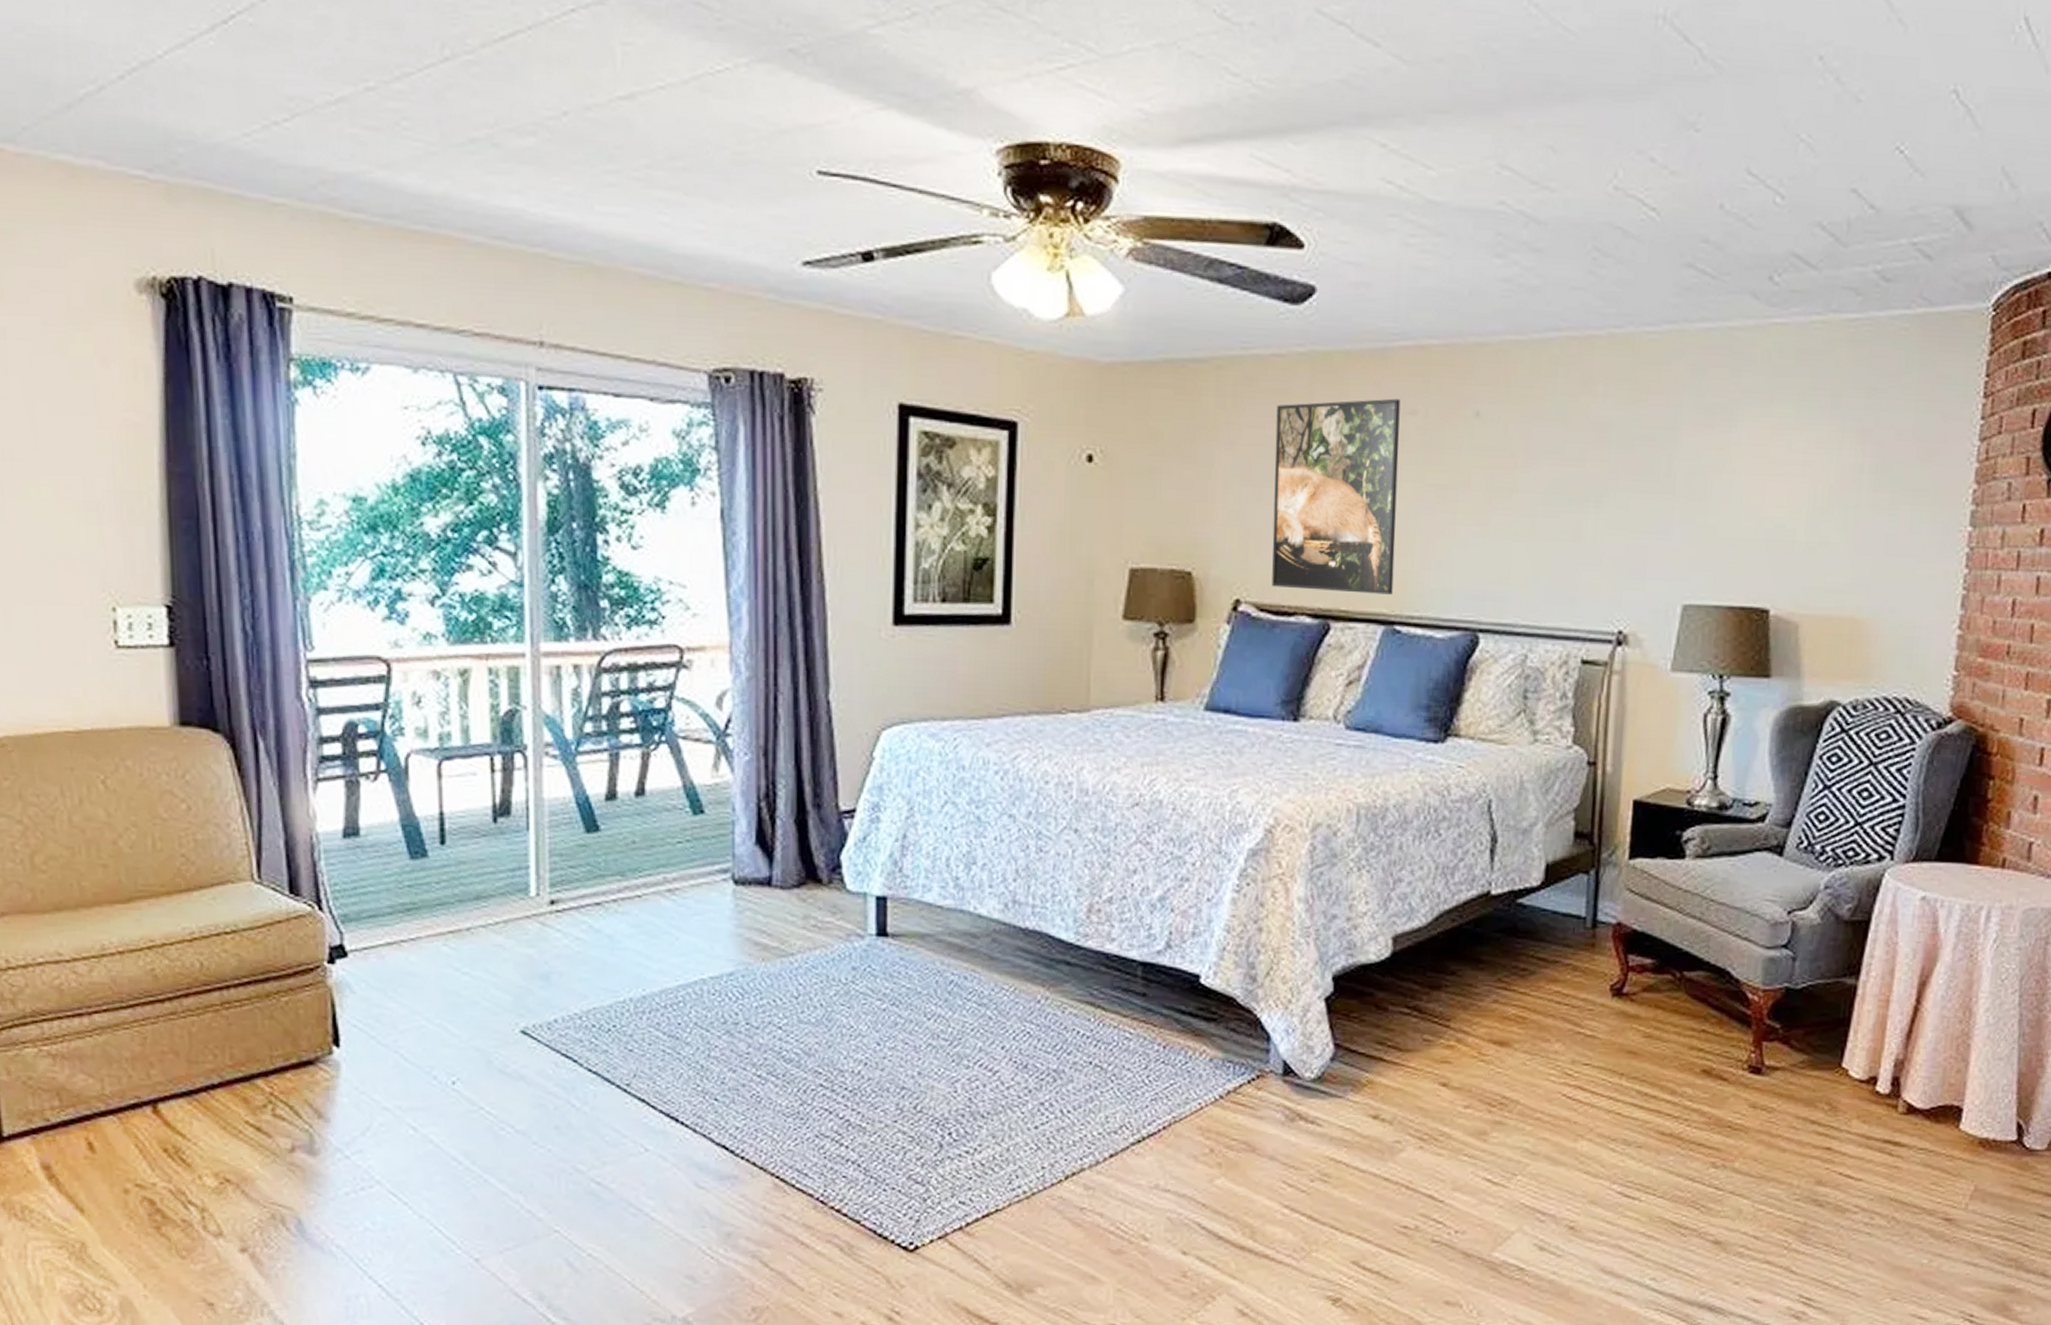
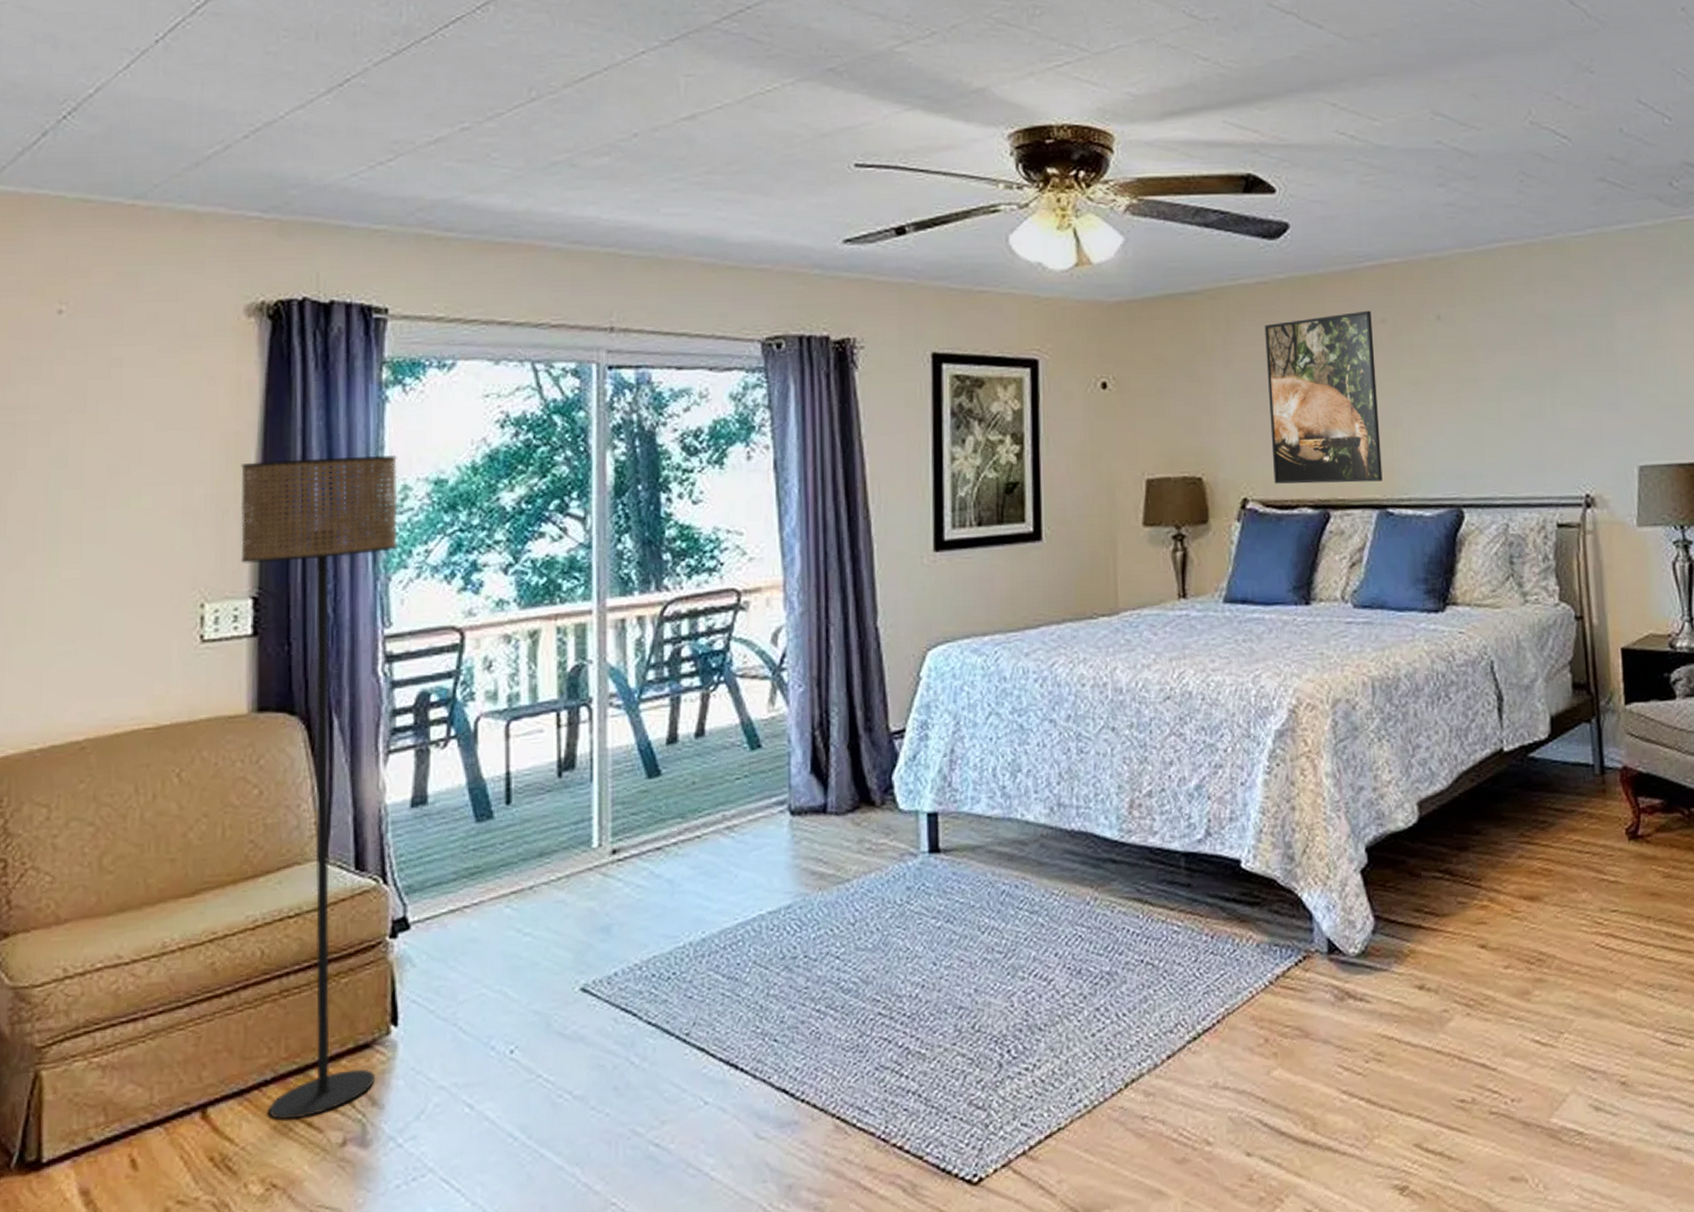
floor lamp: none [144,458,320,1123] -> present [240,454,398,1120]

